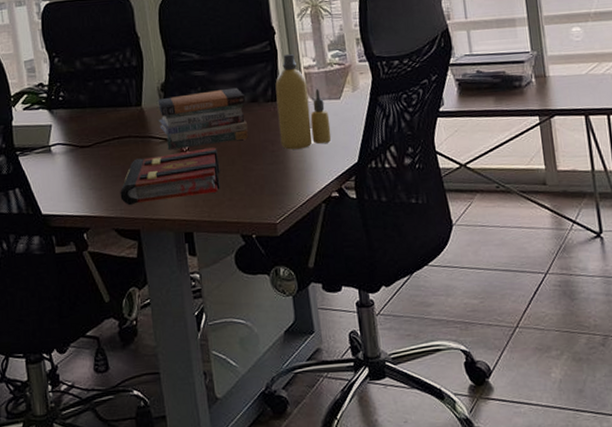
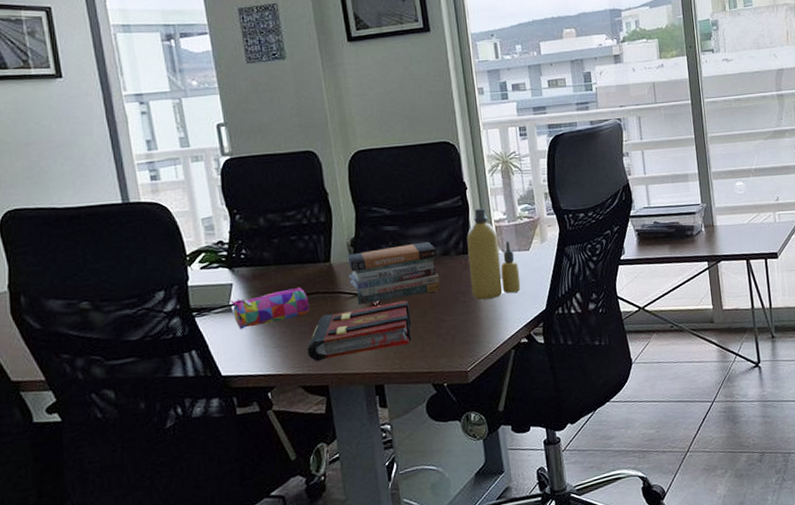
pencil case: none [50,130,122,170] -> present [231,286,310,330]

